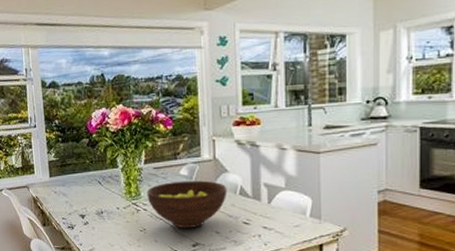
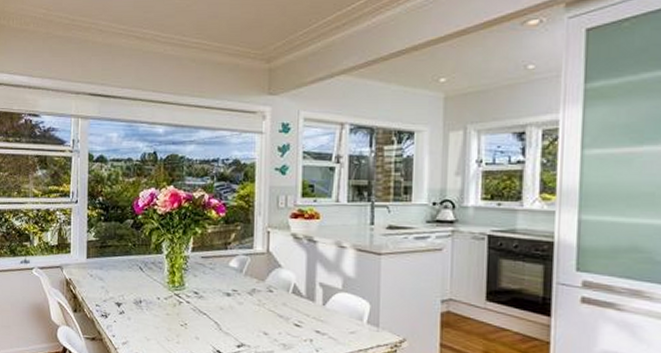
fruit bowl: present [147,180,227,229] -> none [191,273,279,327]

